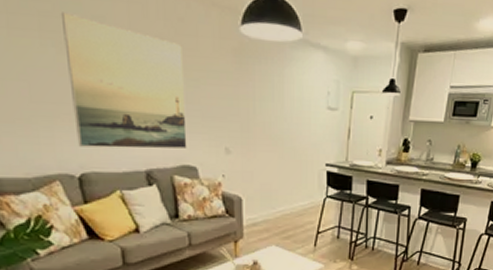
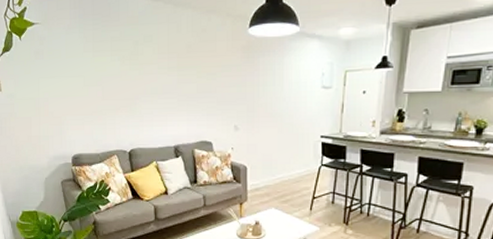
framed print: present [60,12,187,149] -> none [124,36,205,130]

